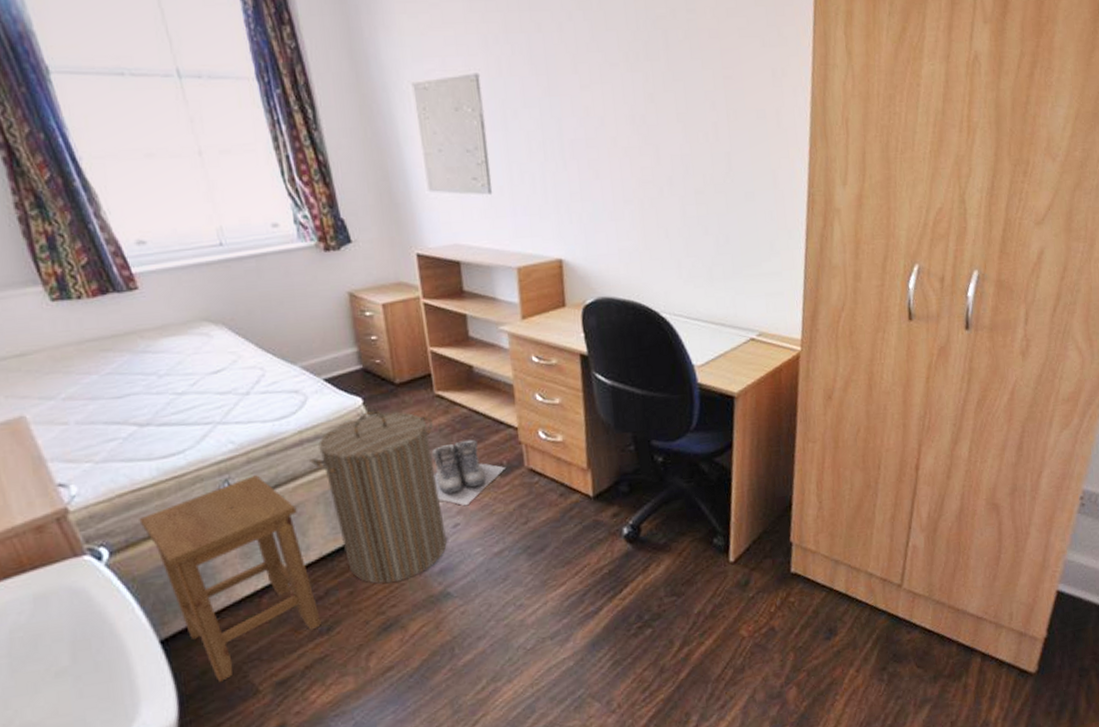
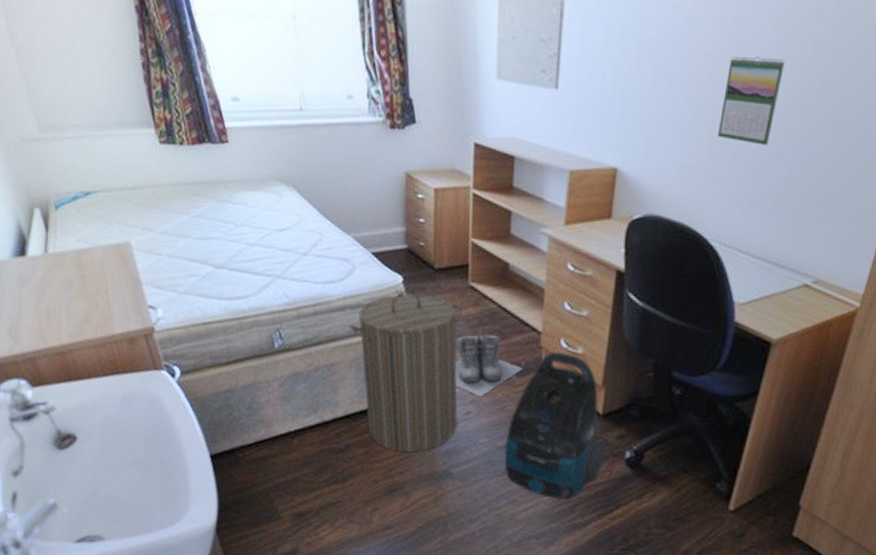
stool: present [139,474,321,682] -> none [206,329,338,501]
vacuum cleaner: none [501,443,604,593] -> present [504,352,606,500]
calendar: none [645,146,694,222] -> present [717,56,785,145]

